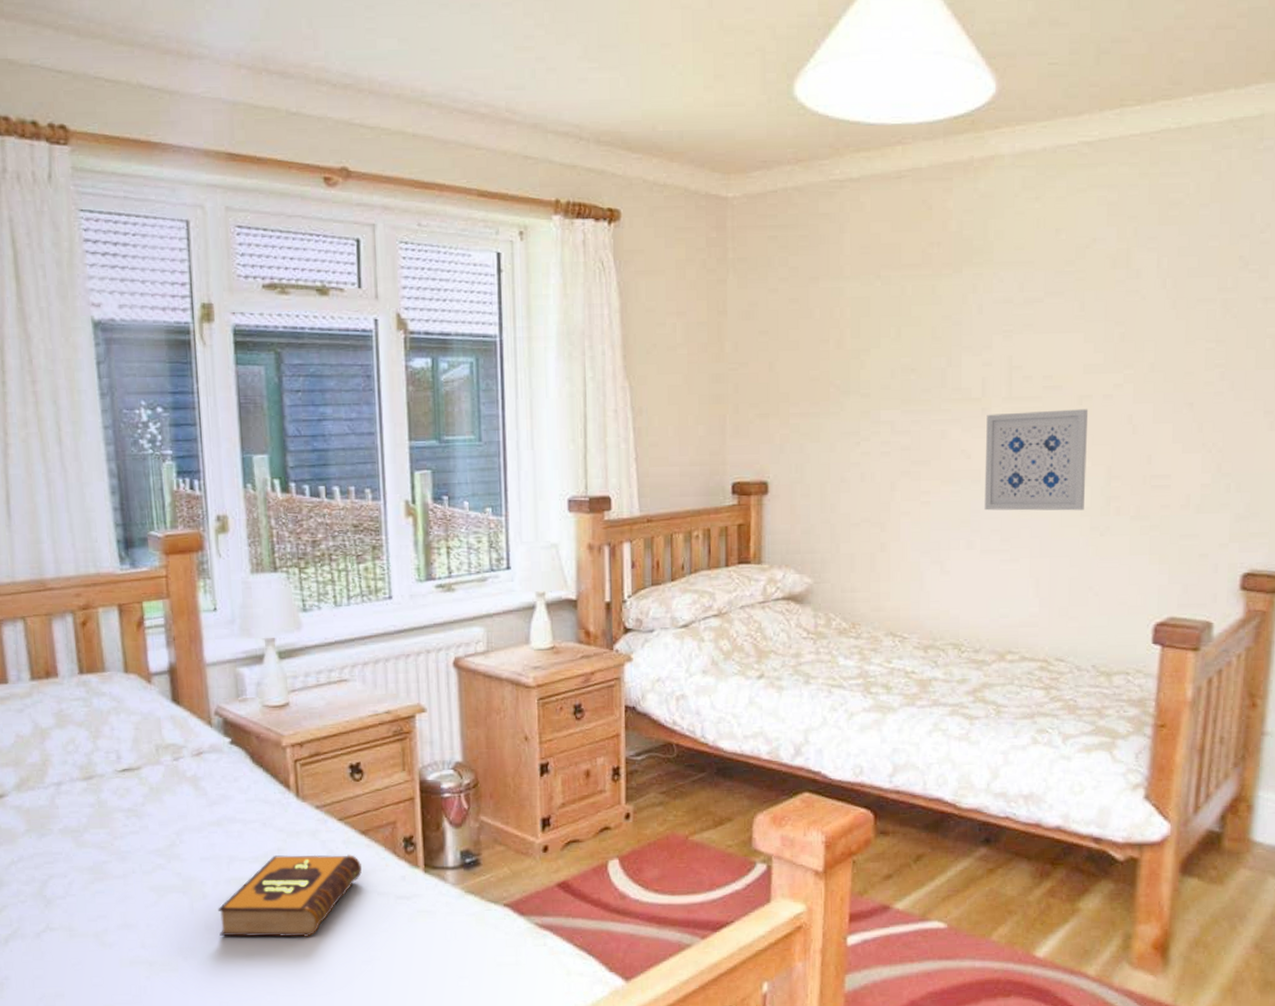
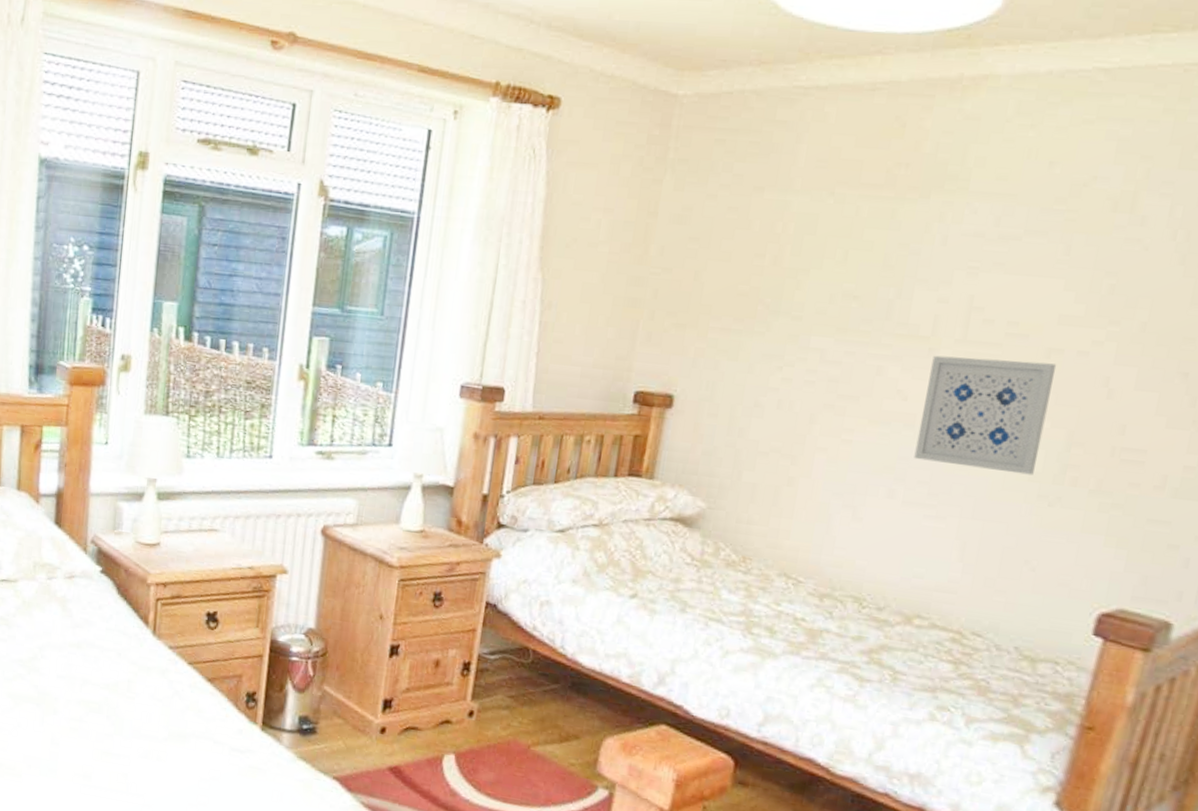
hardback book: present [218,854,363,937] -> none [63,686,204,770]

